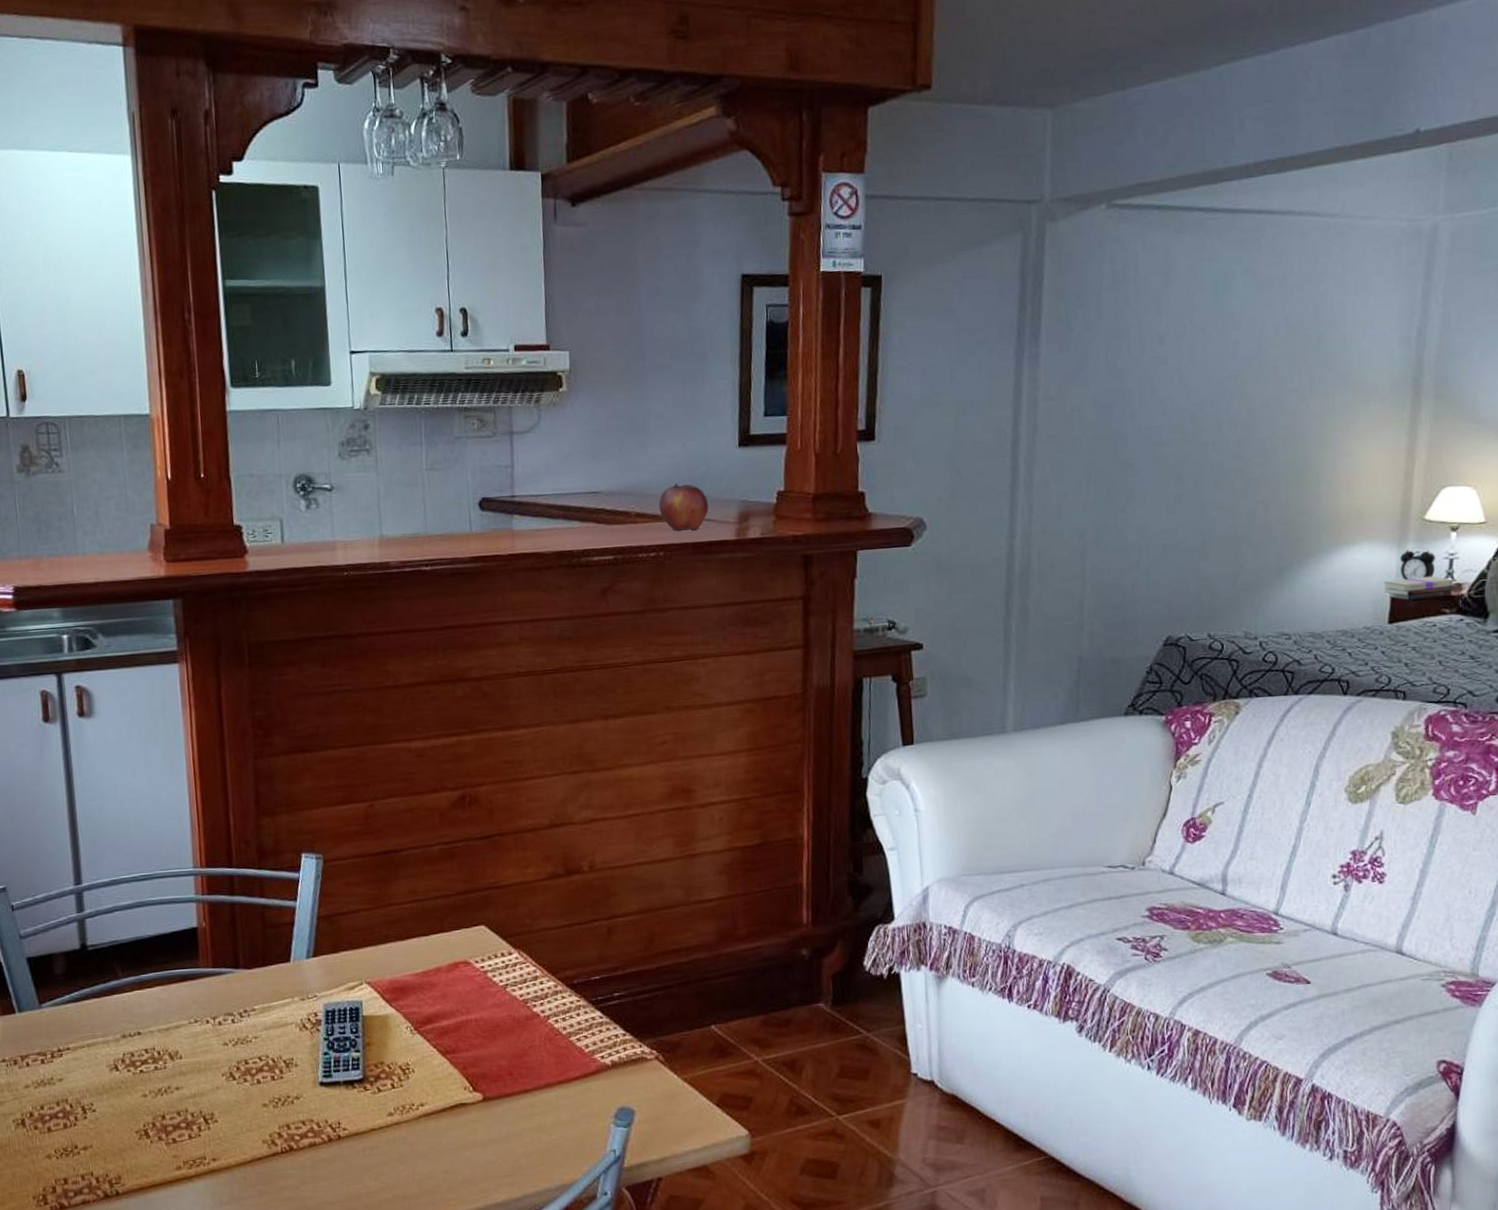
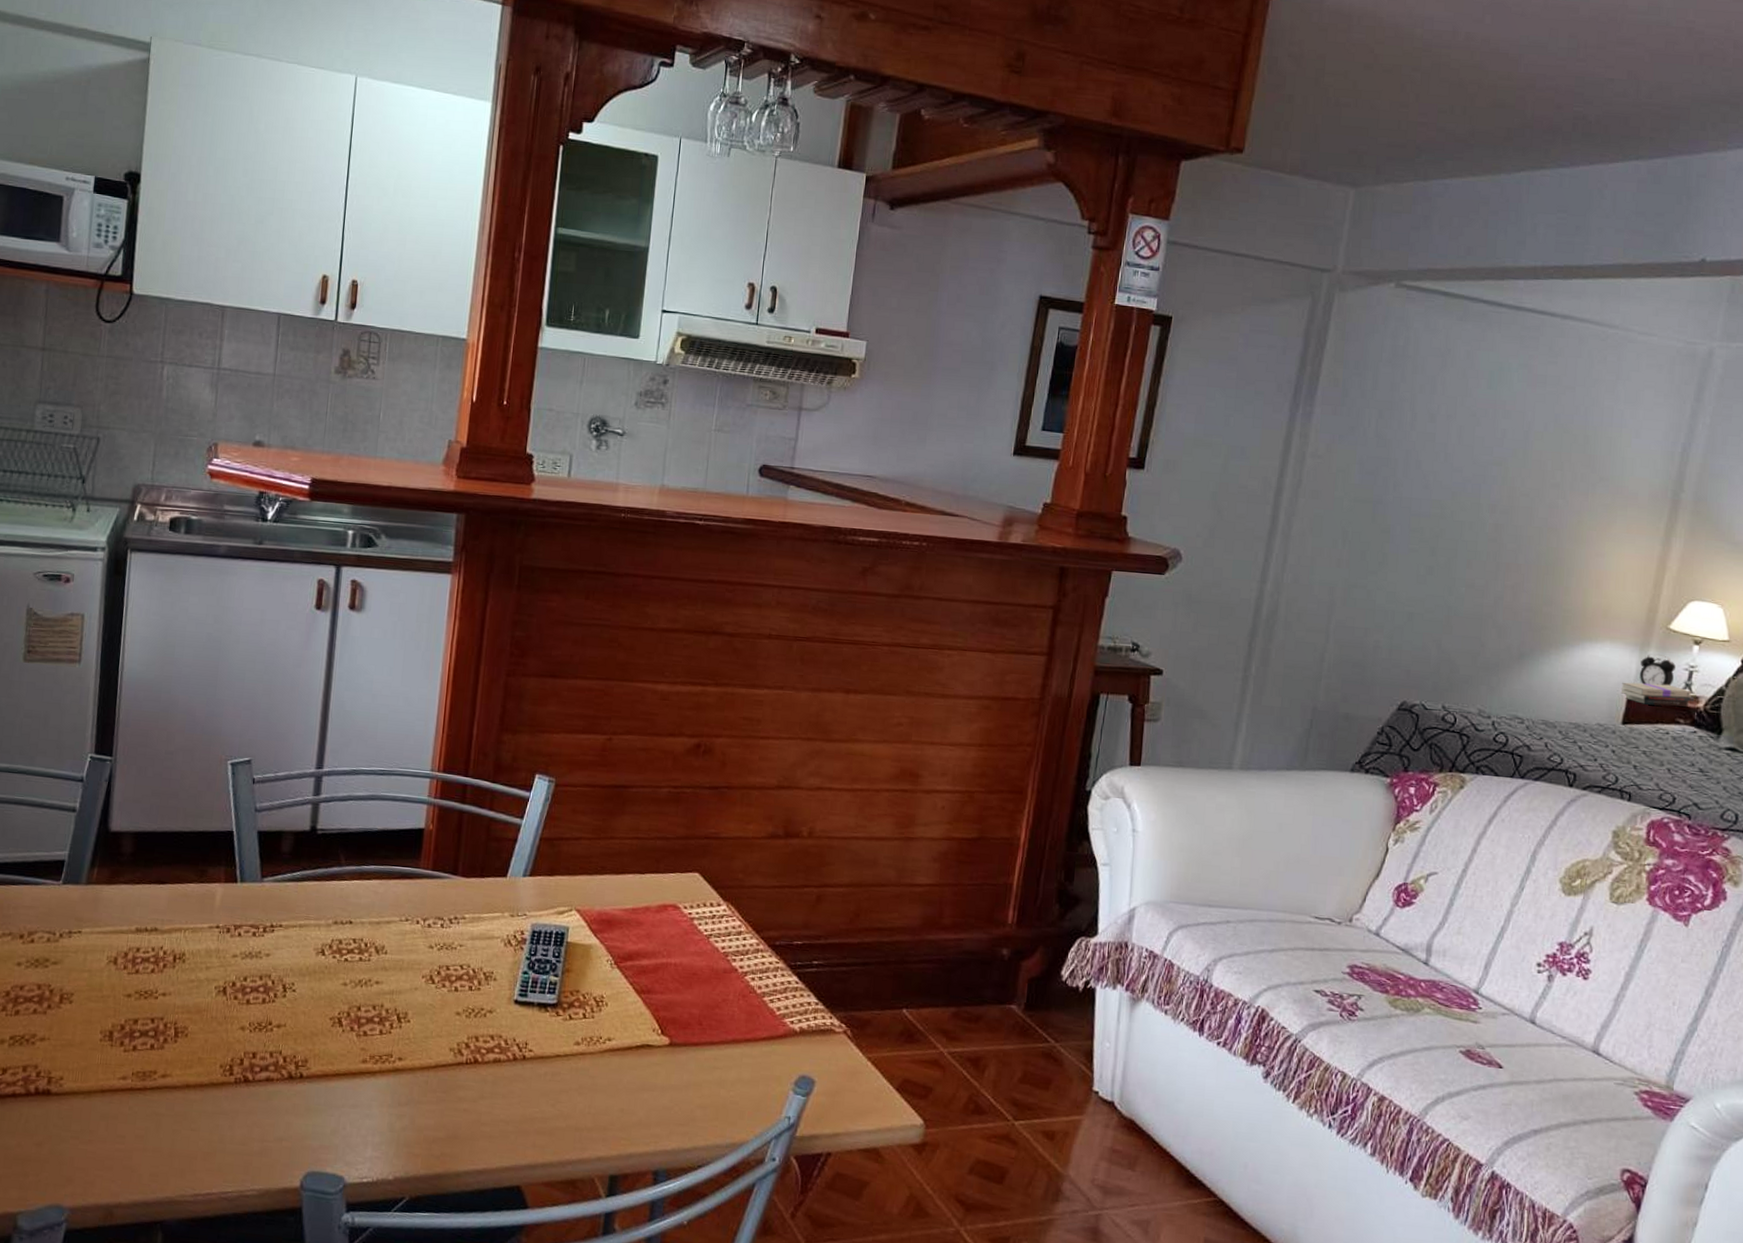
fruit: present [658,483,708,531] -> none [928,479,976,528]

